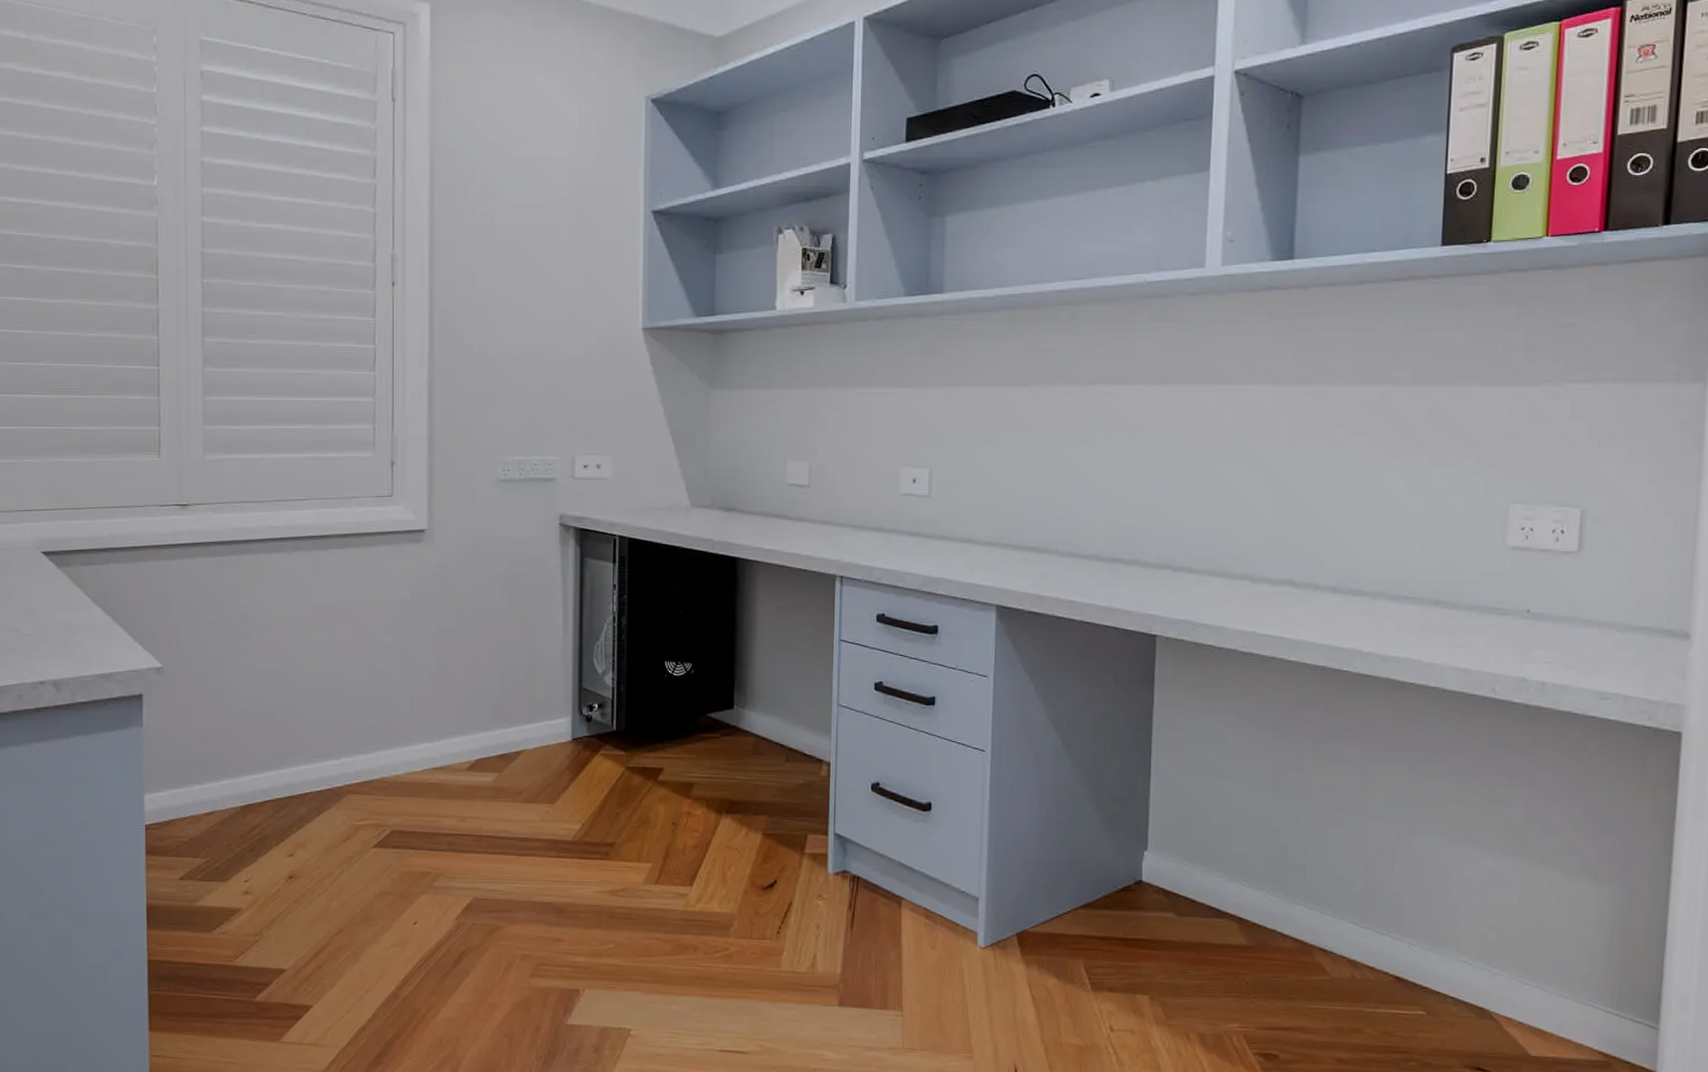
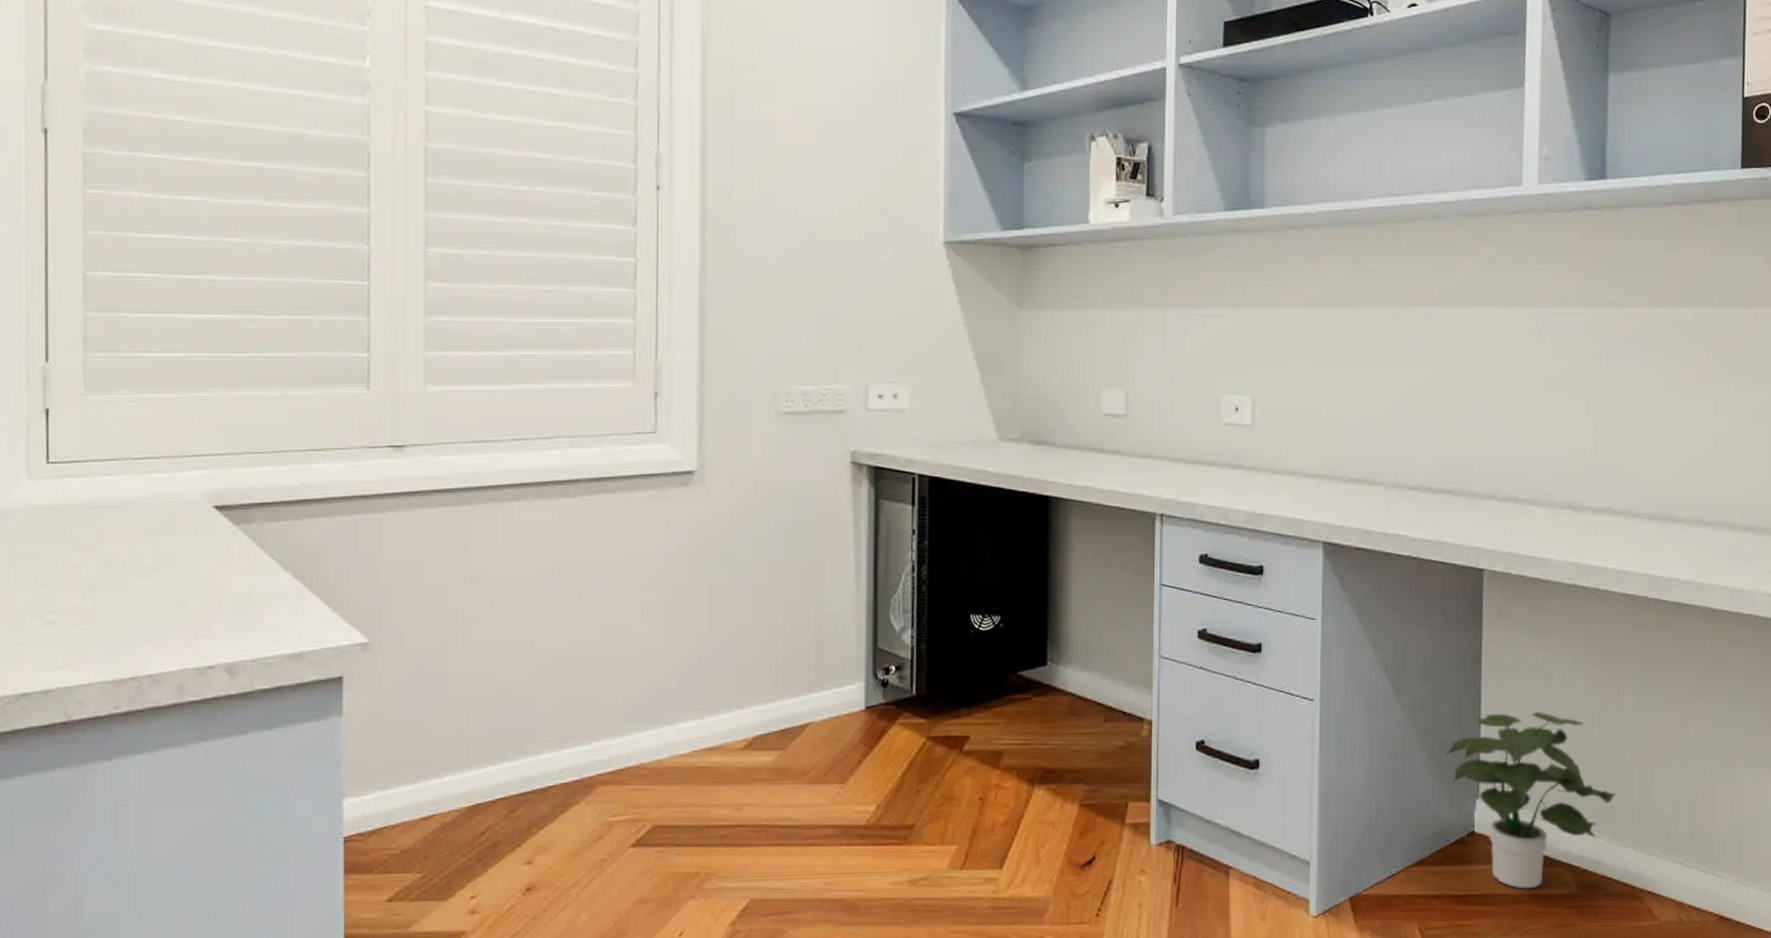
potted plant: none [1114,771,1289,937] -> present [1445,711,1617,889]

